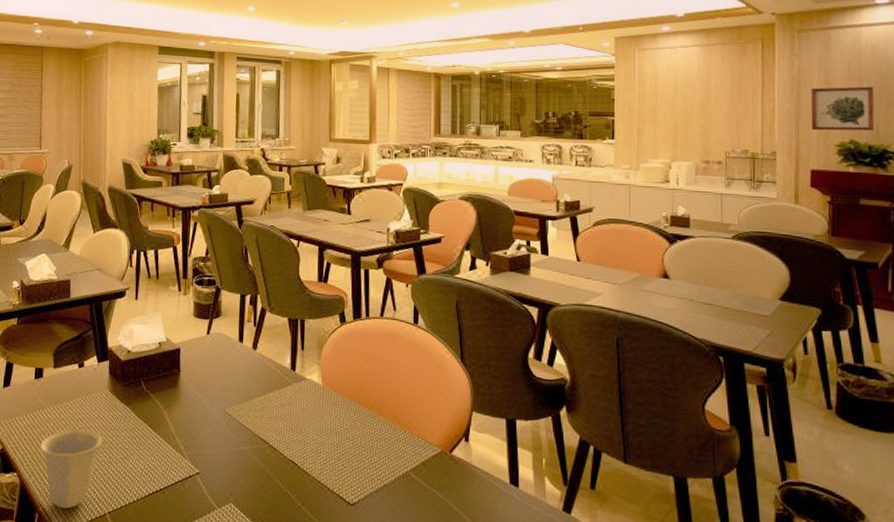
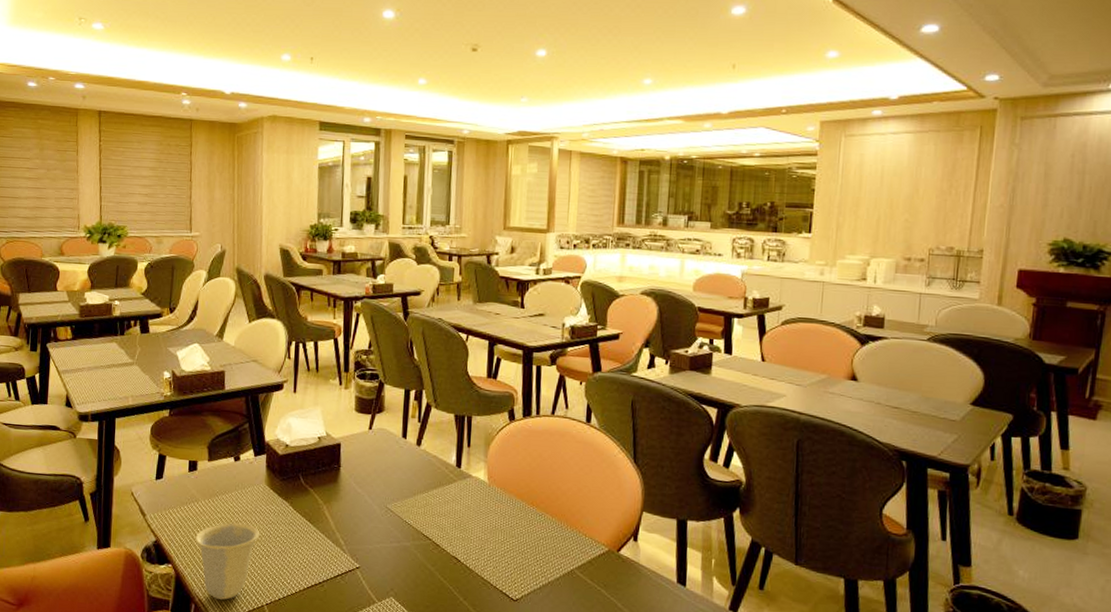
wall art: present [810,86,875,131] -> none [1024,180,1097,230]

